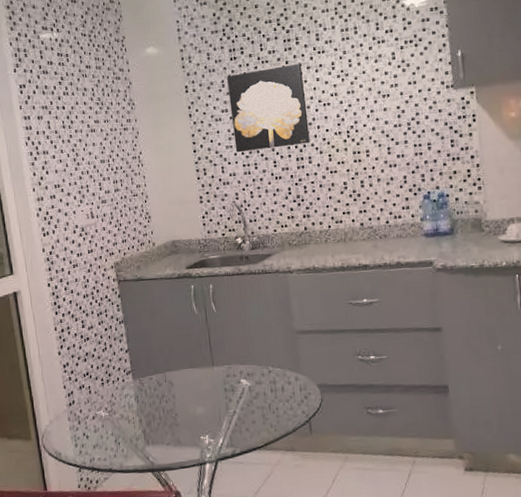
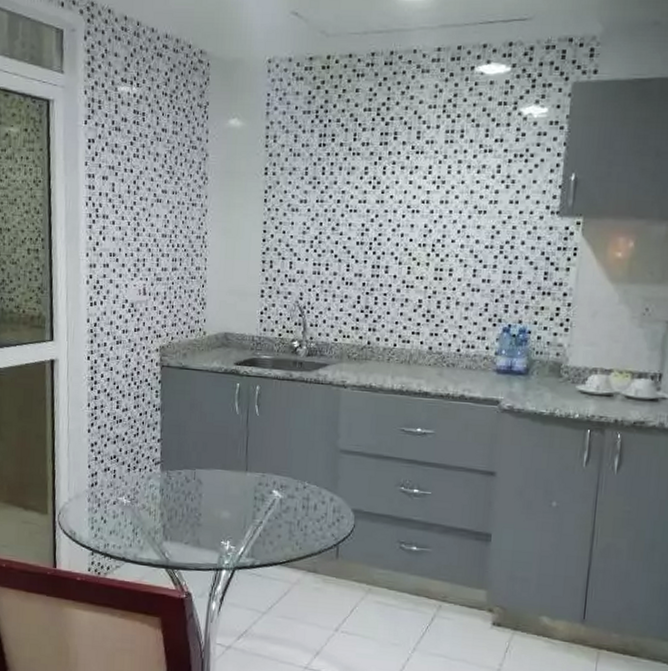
wall art: present [226,63,310,153] -> none [308,161,396,251]

